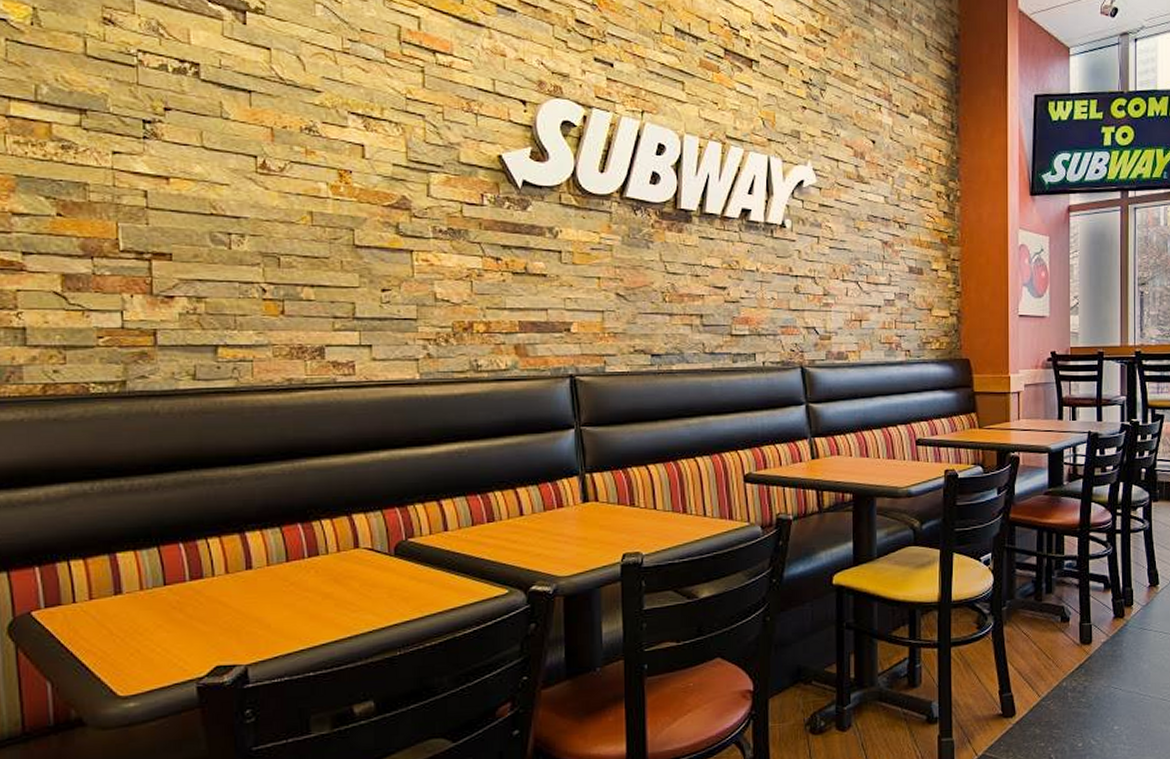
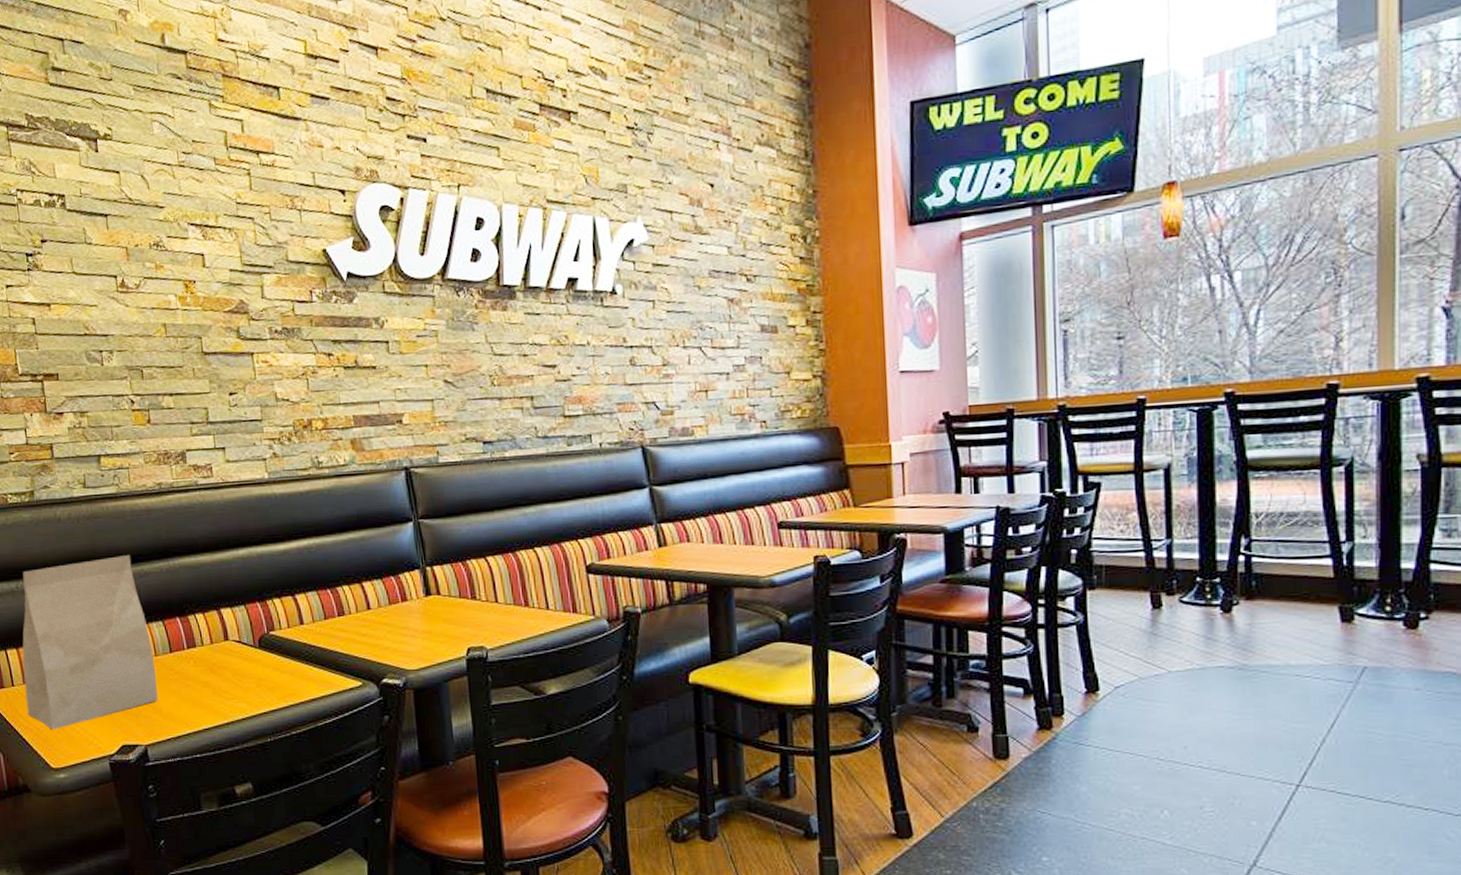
paper bag: none [90,455,268,652] -> present [22,555,159,730]

